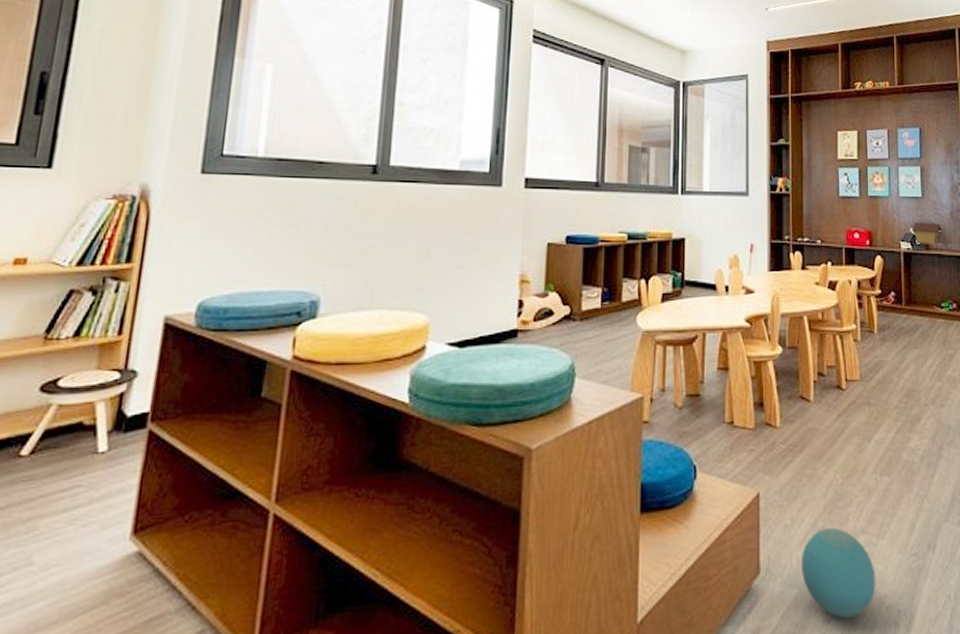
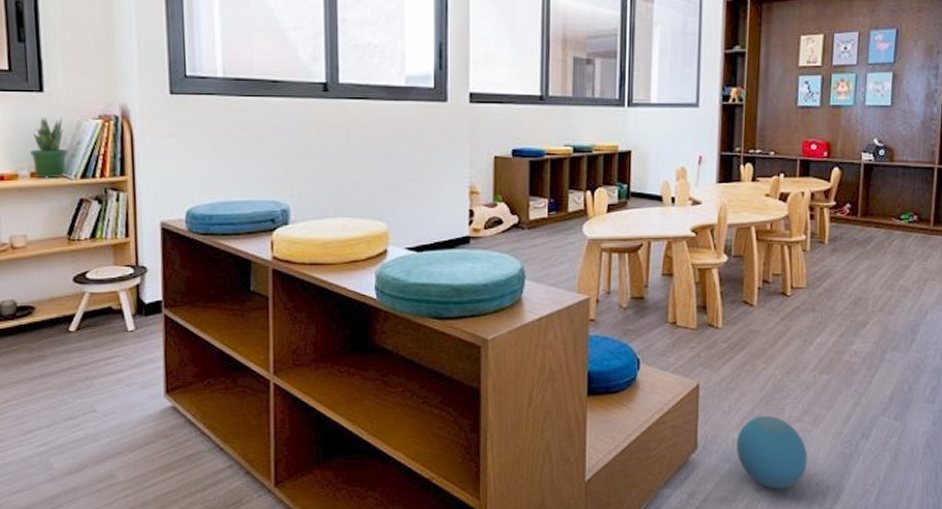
planter: none [20,197,68,265] -> present [30,118,69,178]
toy house: present [912,222,942,244] -> none [876,132,910,156]

